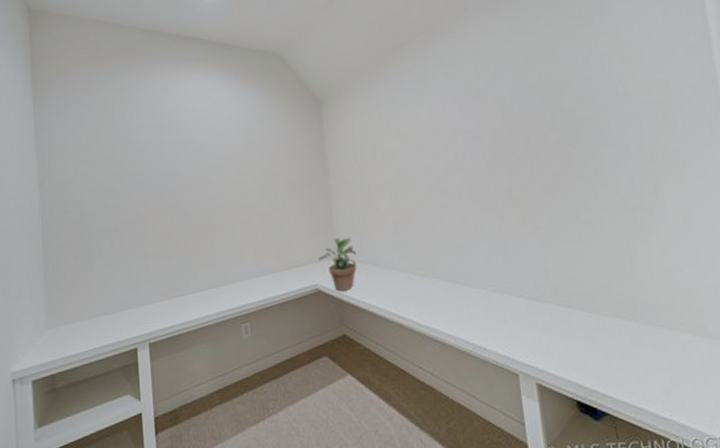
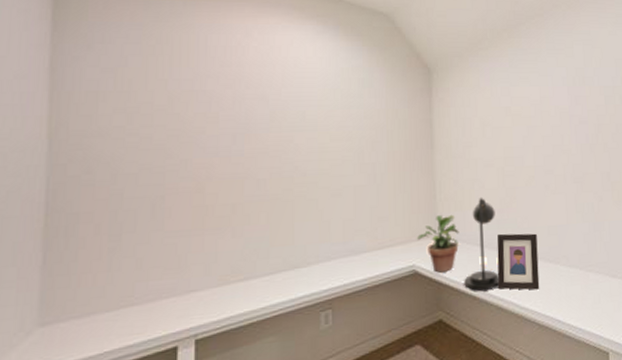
desk lamp: none [364,219,398,309] -> present [464,197,499,291]
picture frame: none [393,253,440,309] -> present [496,233,540,290]

